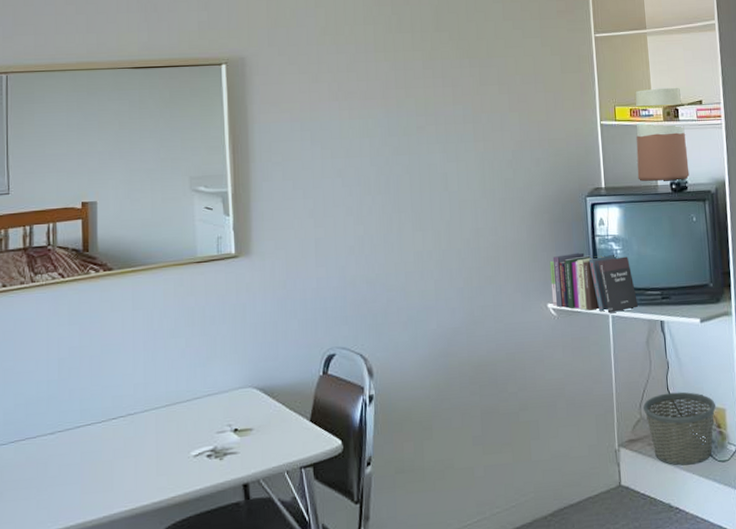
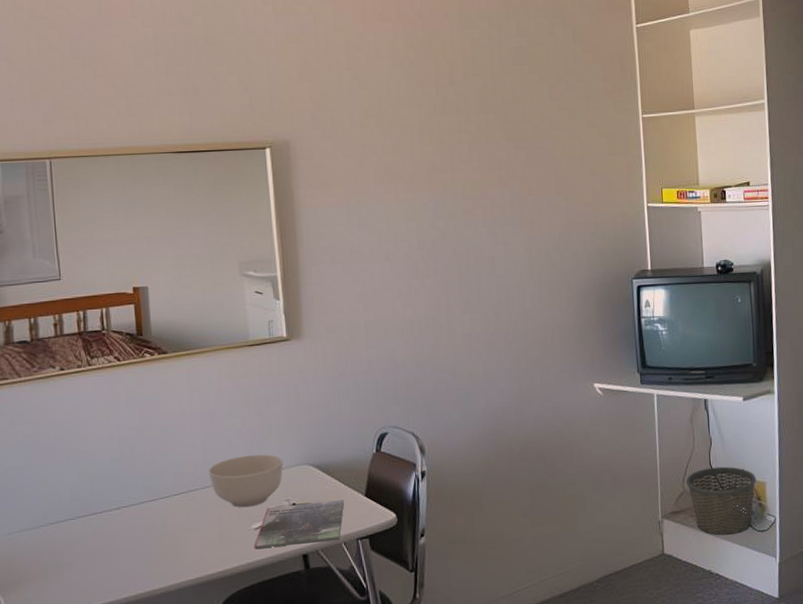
bowl: none [148,376,227,433] -> present [208,454,284,507]
magazine: none [192,425,288,477] -> present [254,500,344,549]
books: present [549,252,638,313] -> none [596,334,682,392]
vase: present [635,87,690,182] -> none [682,169,736,264]

